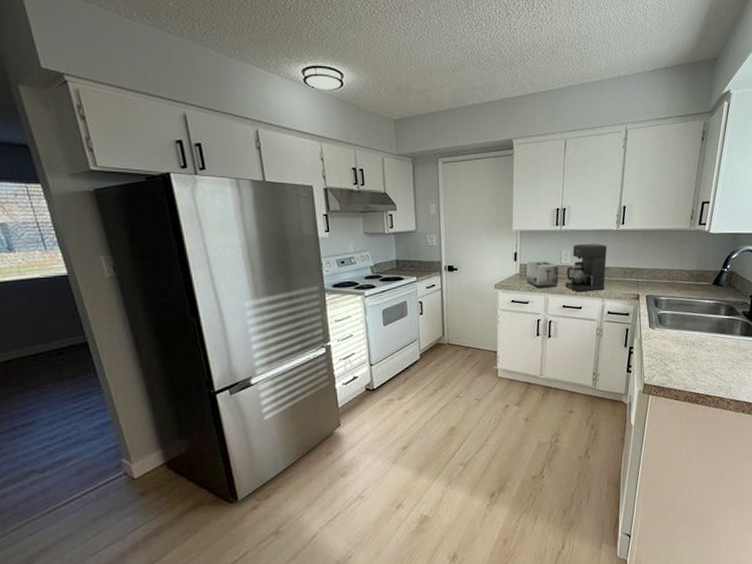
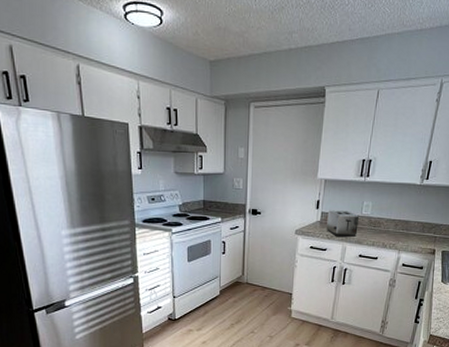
coffee maker: present [565,243,608,292] -> none [363,196,409,244]

